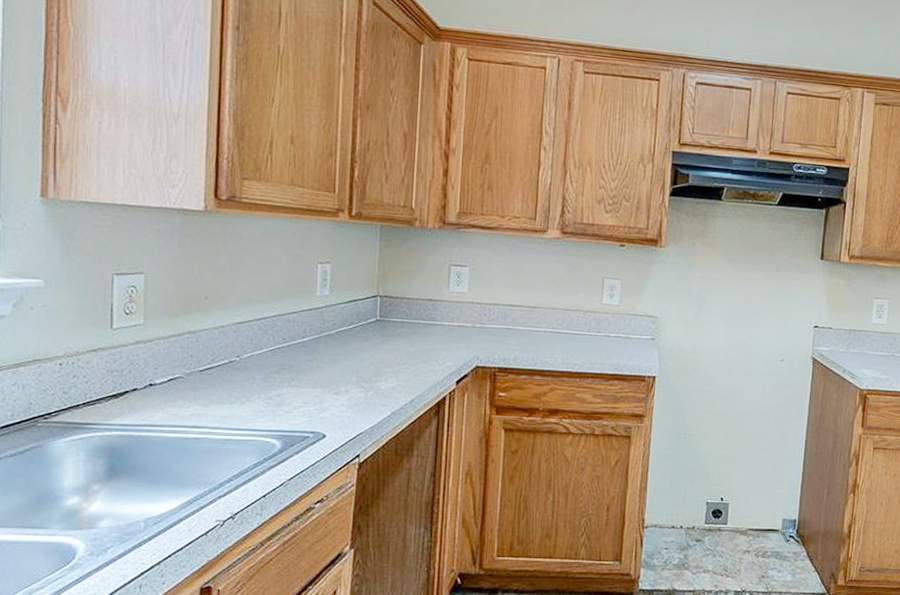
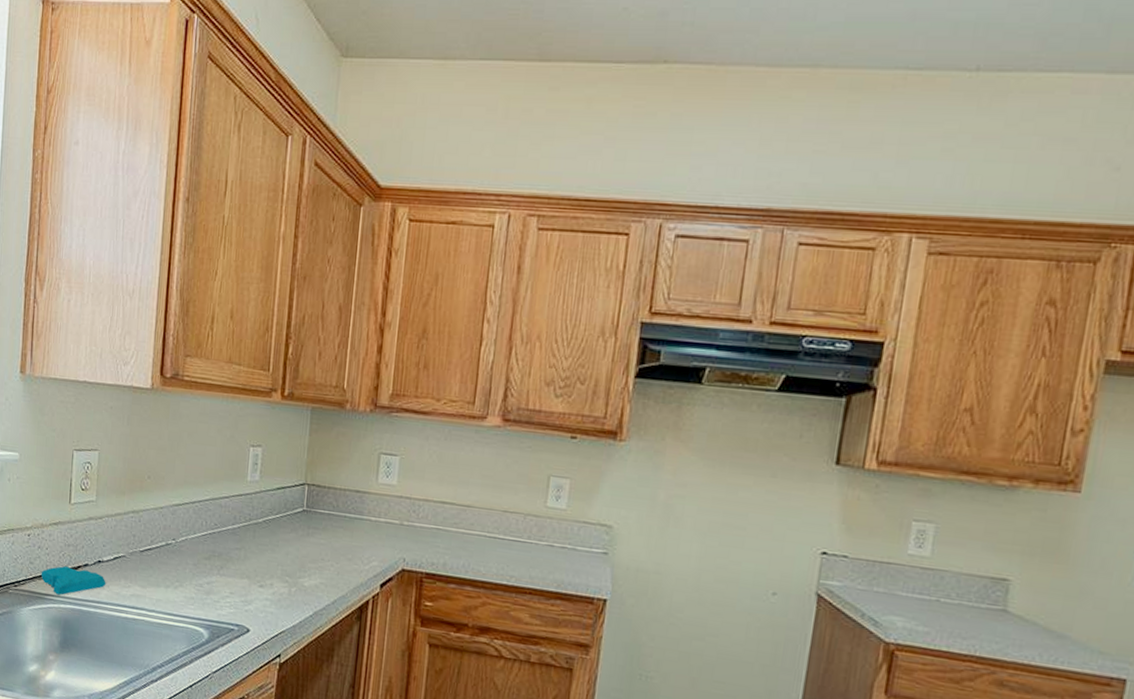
sponge: none [78,392,160,424] -> present [41,565,106,596]

